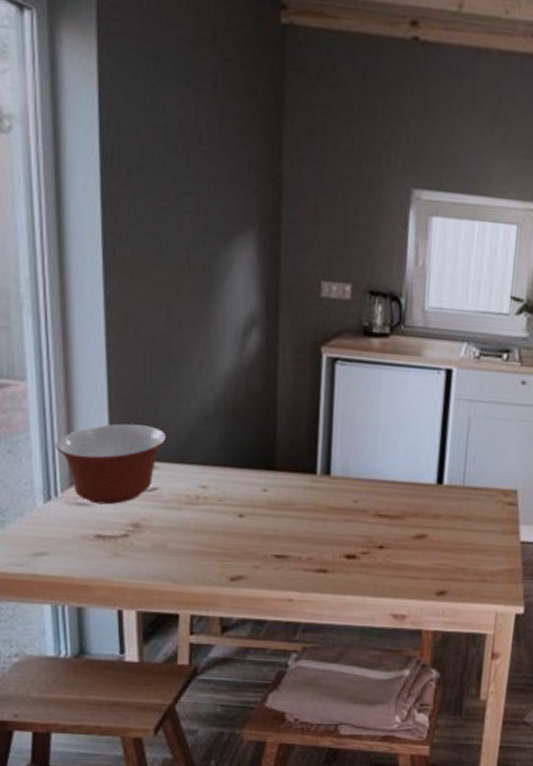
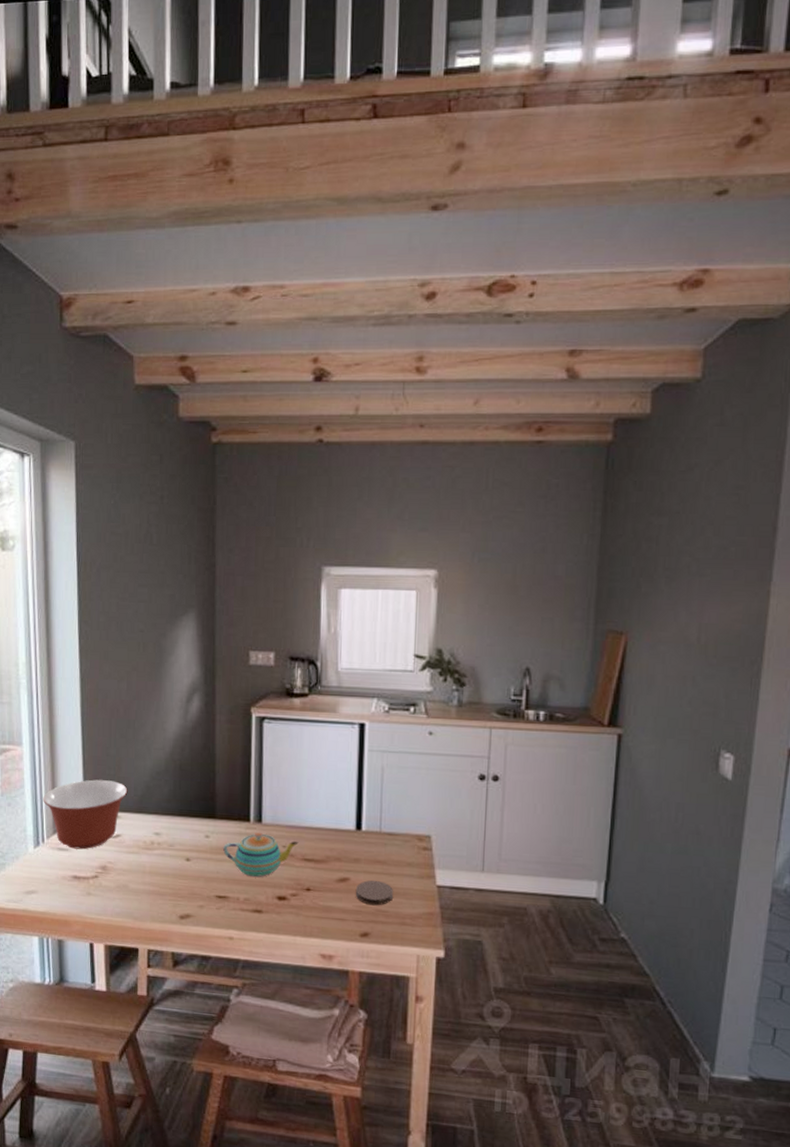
teapot: none [284,485,372,534] -> present [223,832,299,877]
coaster: none [433,536,475,563] -> present [355,880,394,906]

